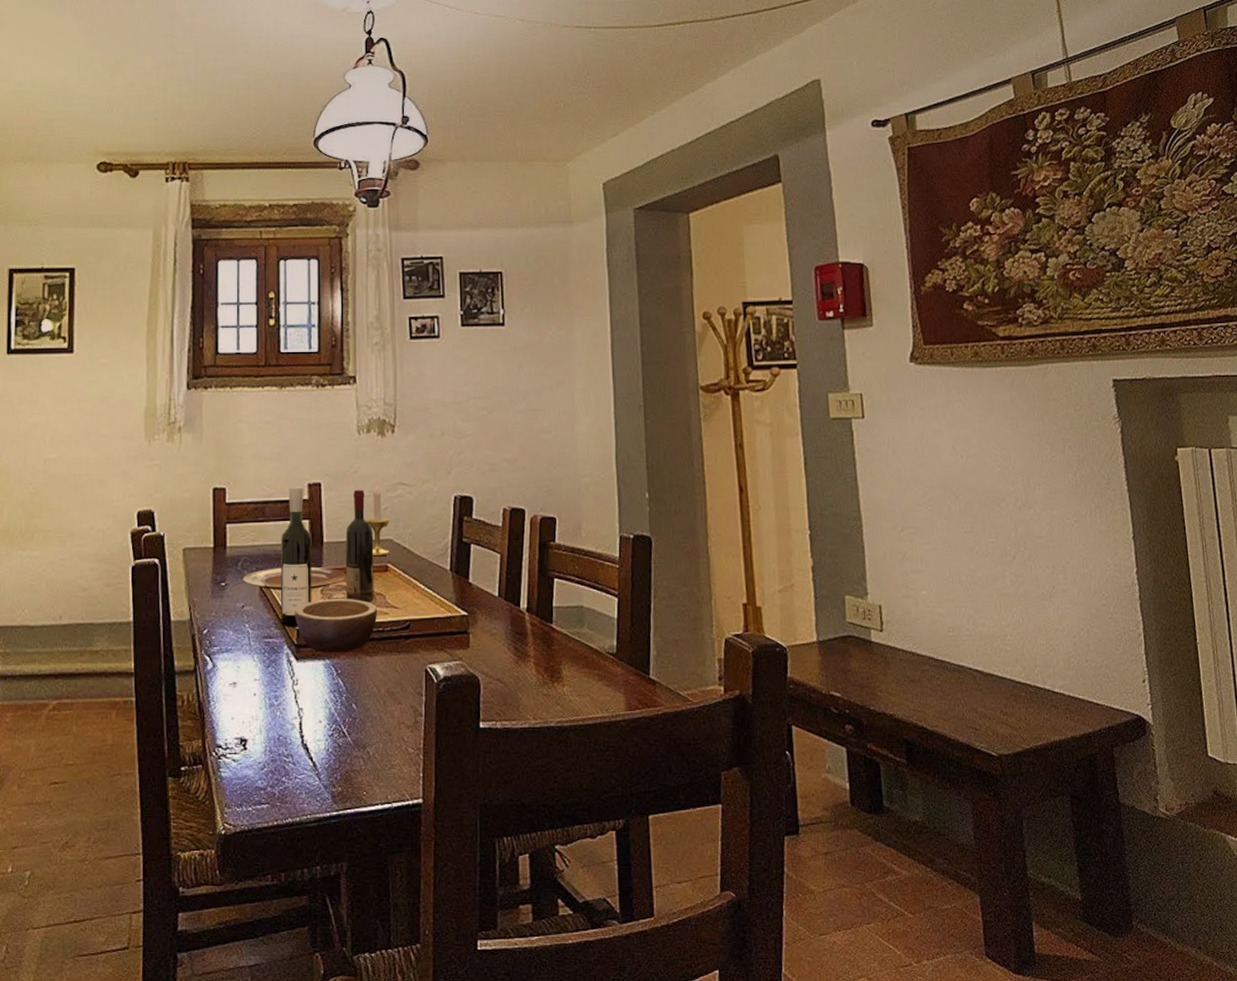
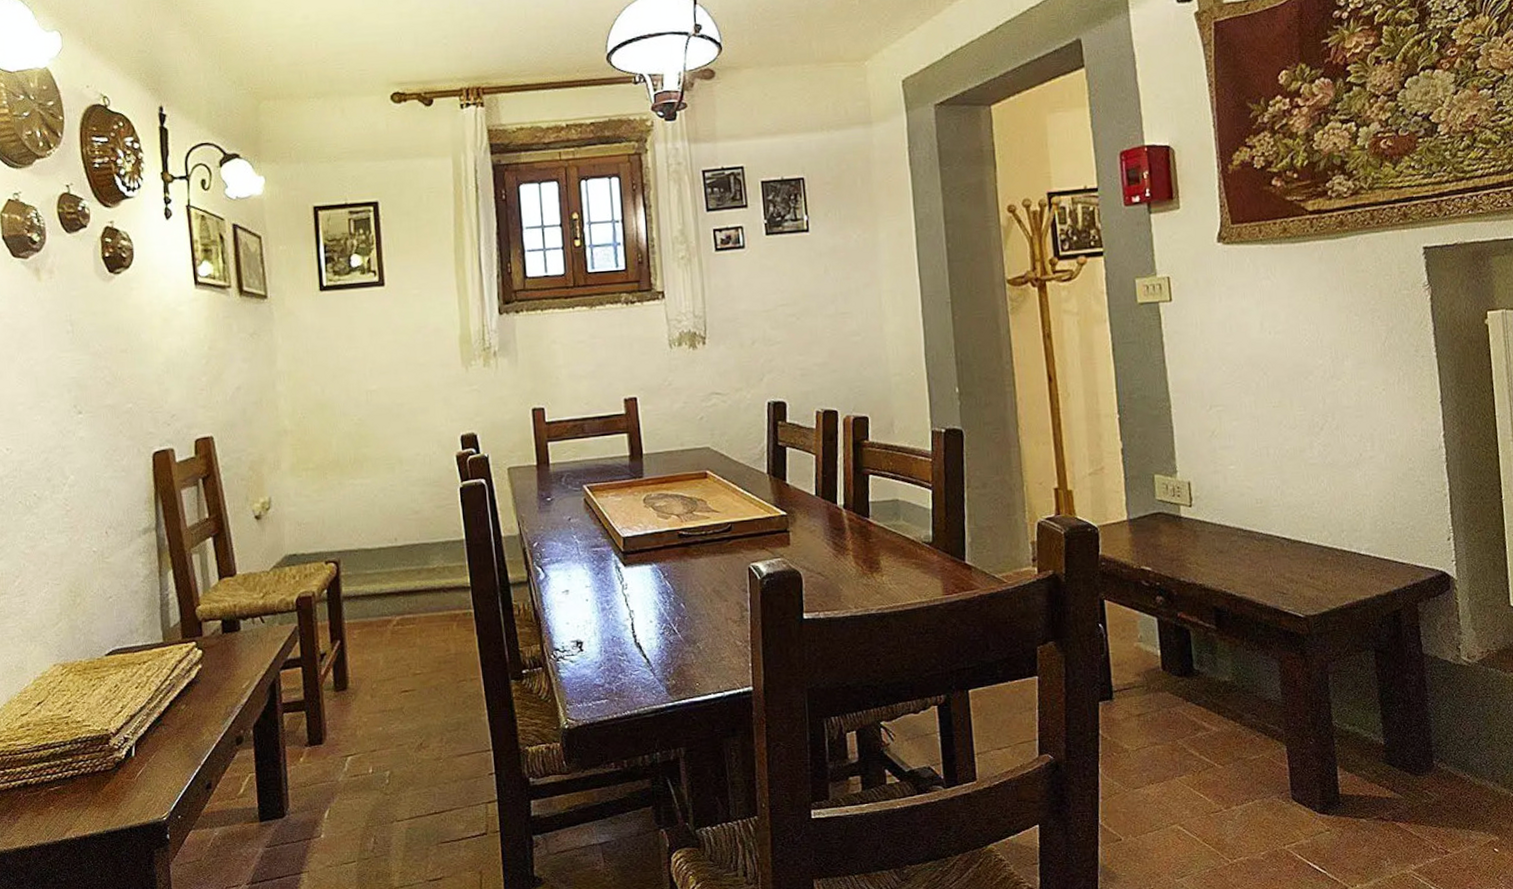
plate: present [243,566,347,590] -> none [567,477,668,502]
bottle: present [280,486,312,627] -> none [601,401,636,536]
bowl: present [295,599,377,653] -> none [620,506,699,558]
wine bottle: present [345,489,374,603] -> none [663,401,696,509]
candlestick: present [365,485,390,557] -> none [682,396,708,465]

